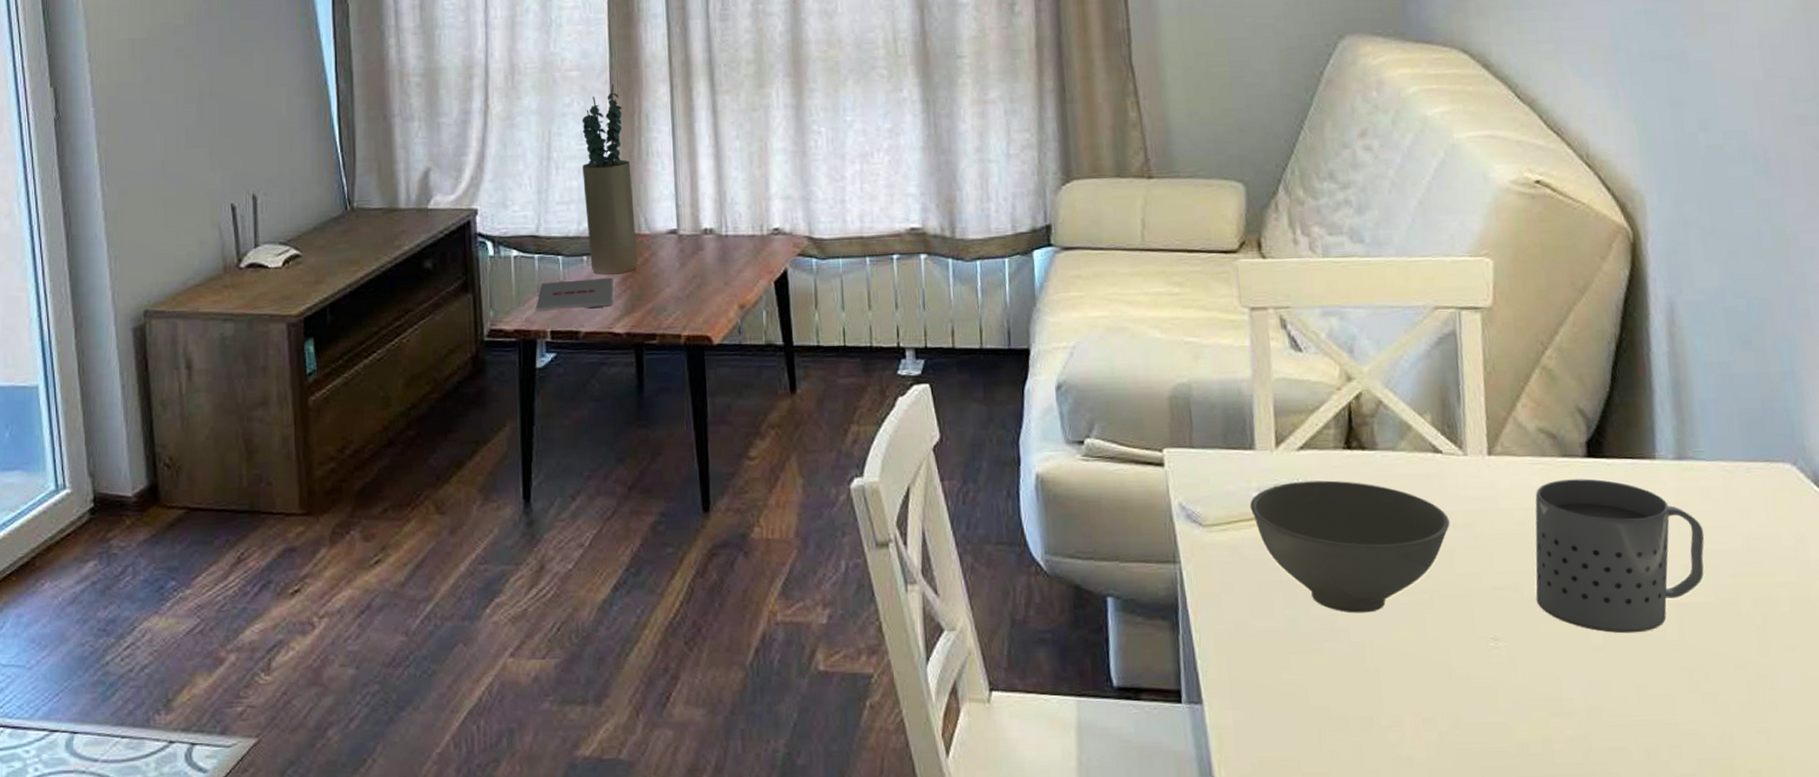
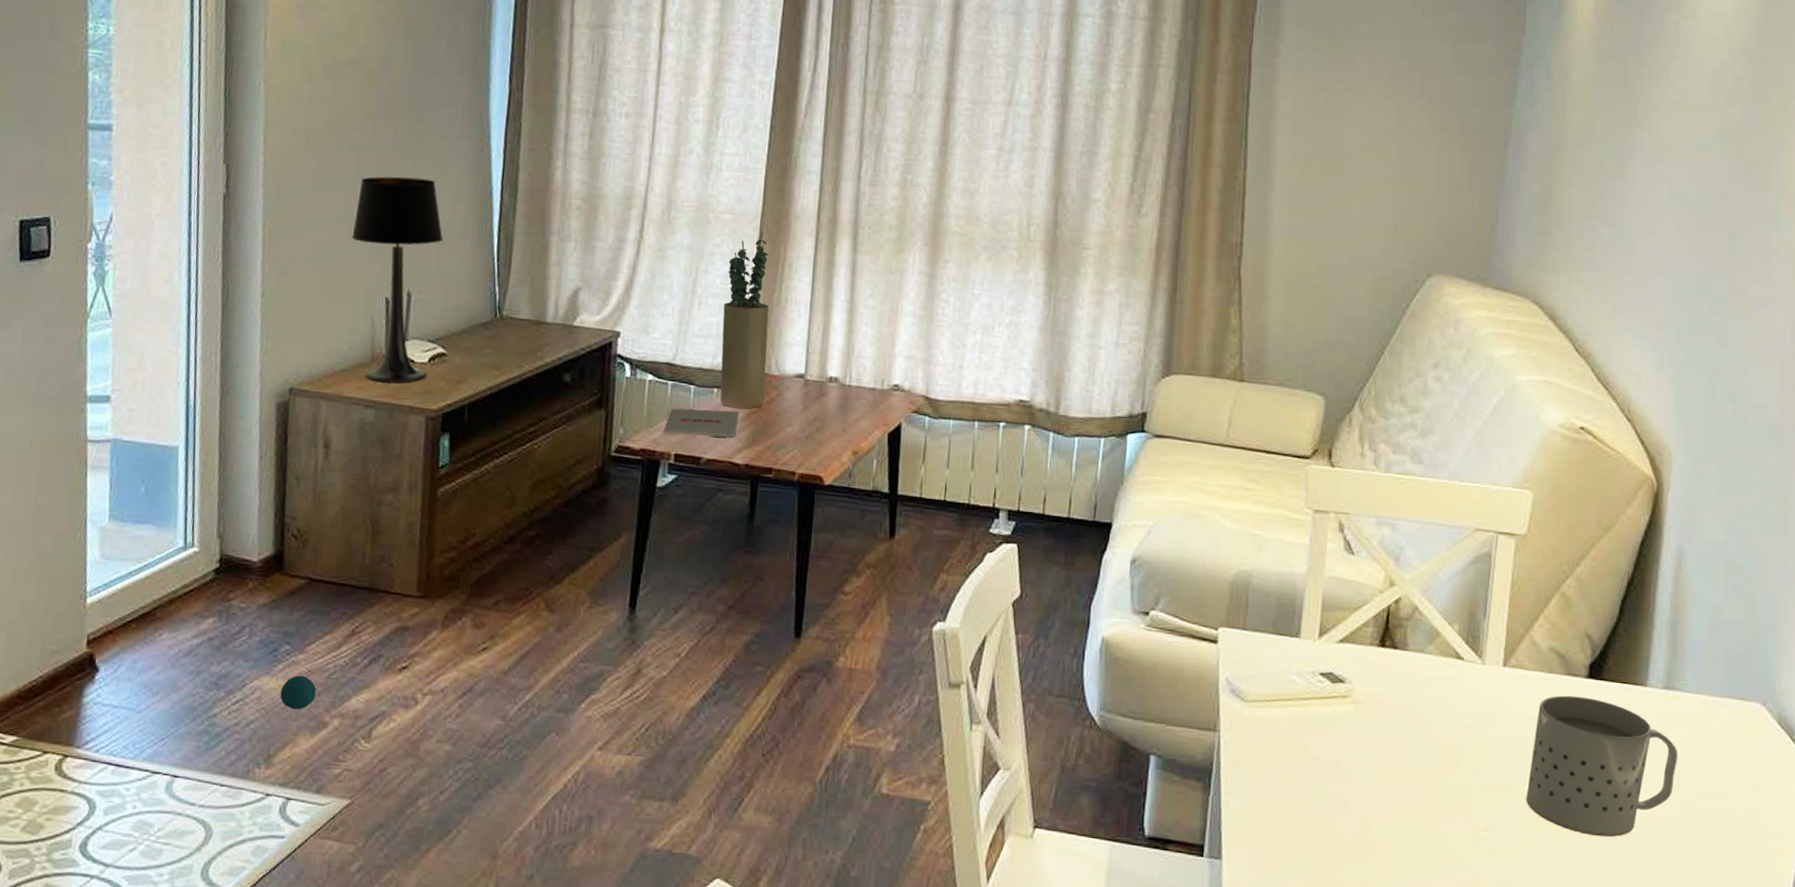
toy ball: none [171,611,208,649] -> present [280,675,317,710]
table lamp: none [189,75,283,293] -> present [352,176,443,383]
bowl: present [1249,480,1450,613] -> none [1288,670,1461,795]

